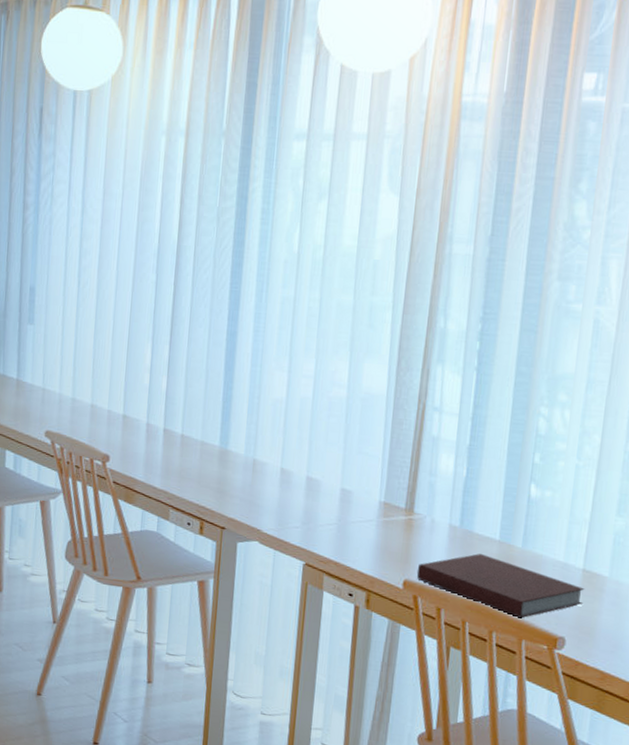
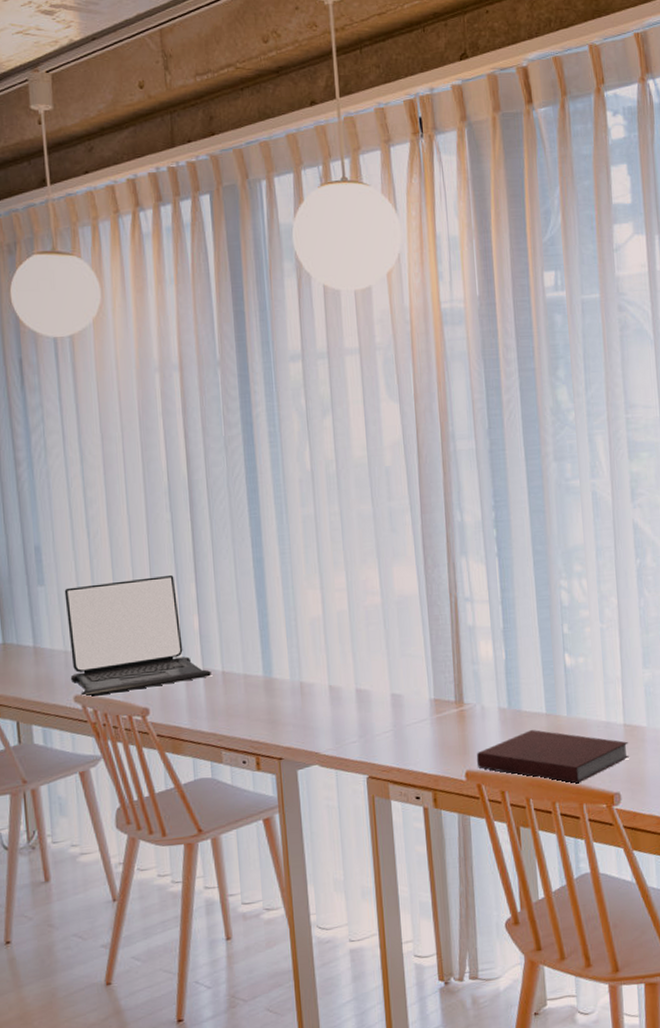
laptop: none [44,330,171,437] -> present [64,574,211,697]

